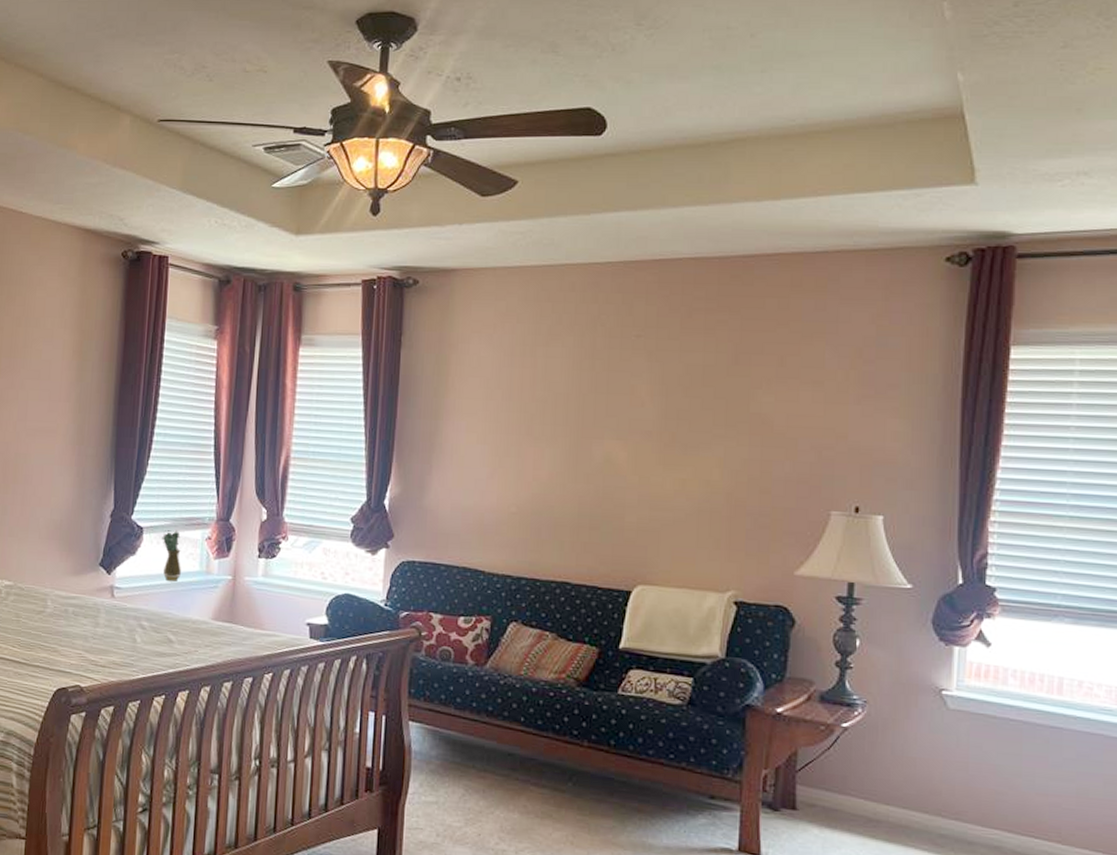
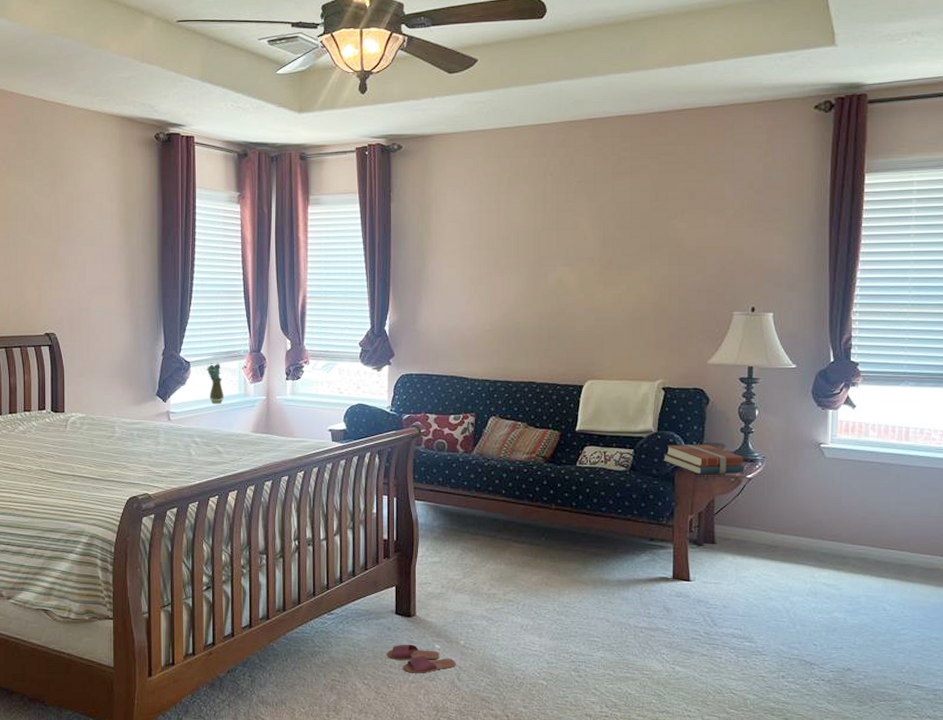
books: none [731,675,839,720] -> present [663,445,744,475]

